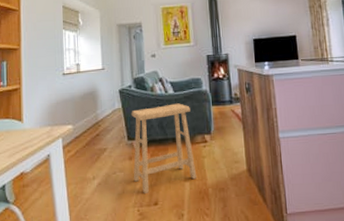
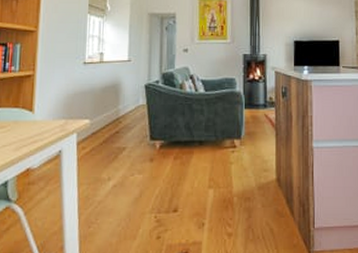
stool: present [131,103,197,193] -> none [152,103,222,199]

